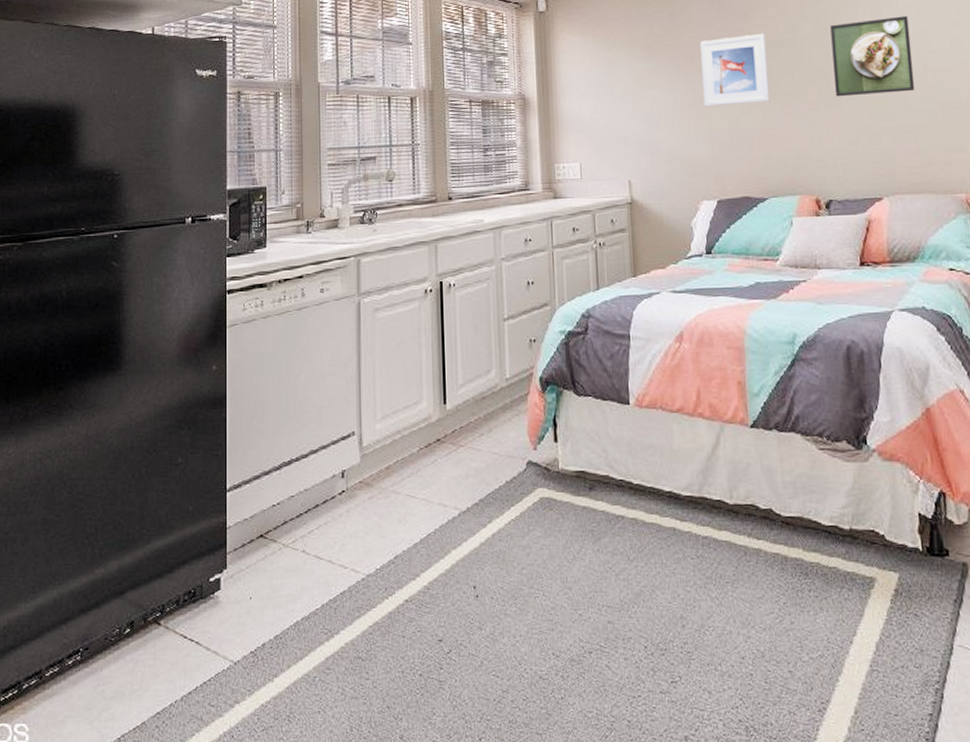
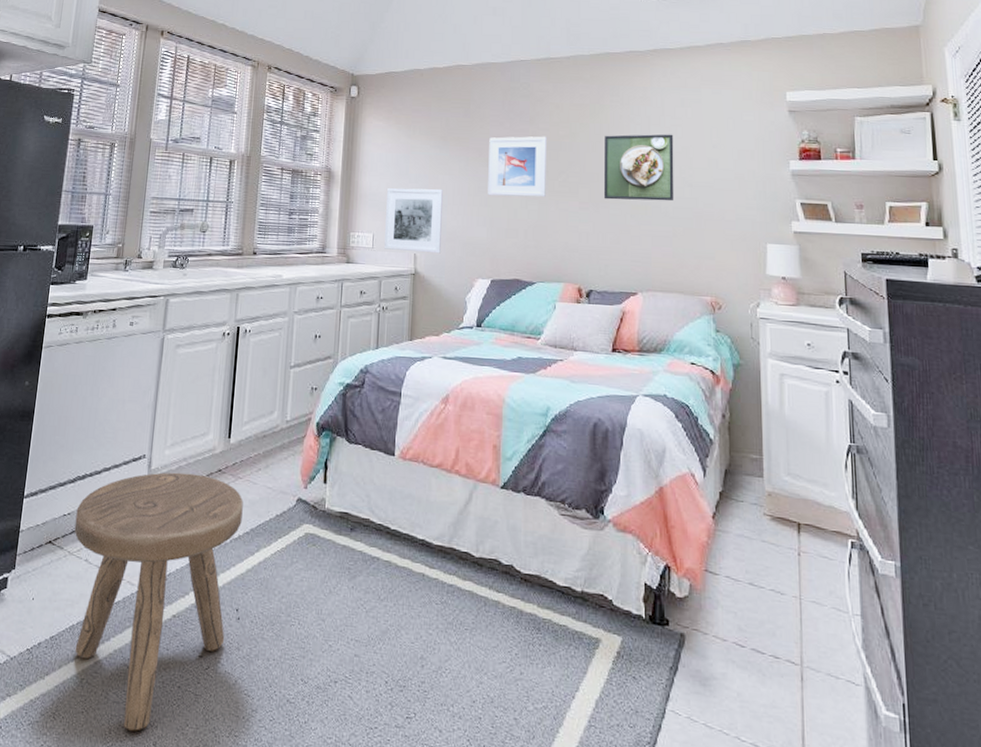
stool: none [286,446,469,726] -> present [74,472,243,731]
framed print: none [591,106,658,179] -> present [384,188,444,254]

